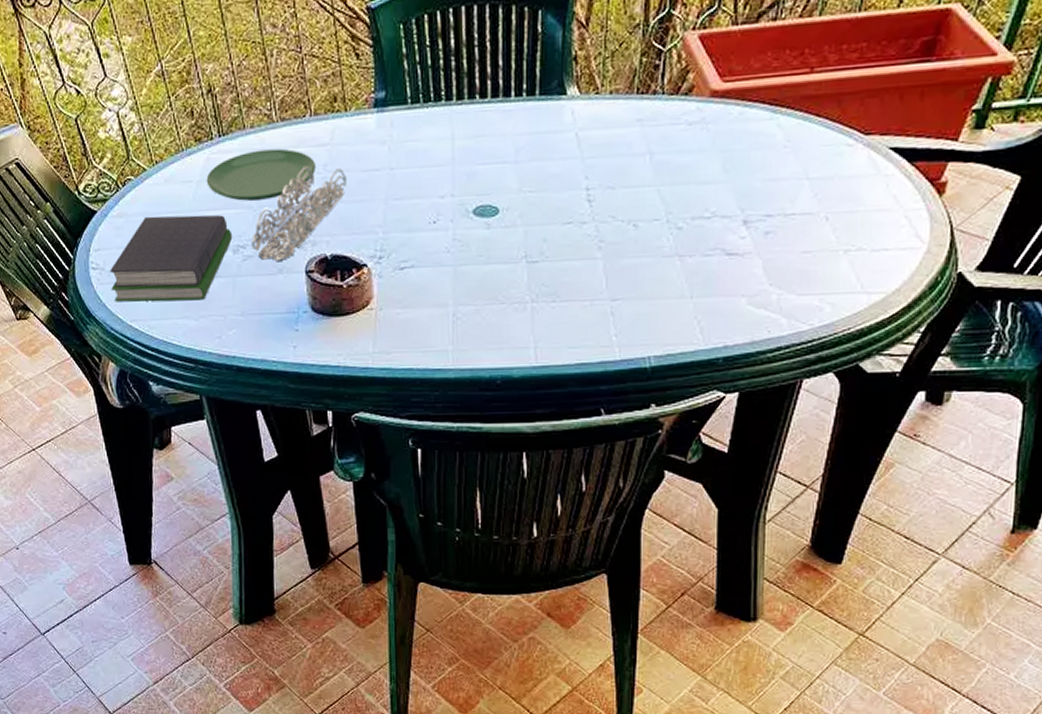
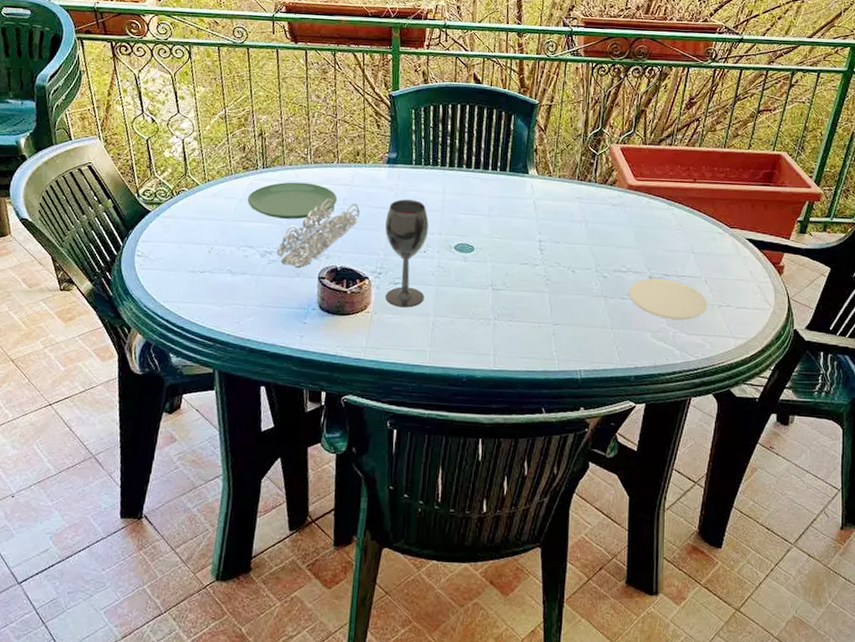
book: present [110,215,233,302] -> none [151,220,263,291]
wine glass: none [381,153,440,299] -> present [385,199,429,308]
plate: none [713,220,828,277] -> present [628,278,707,320]

